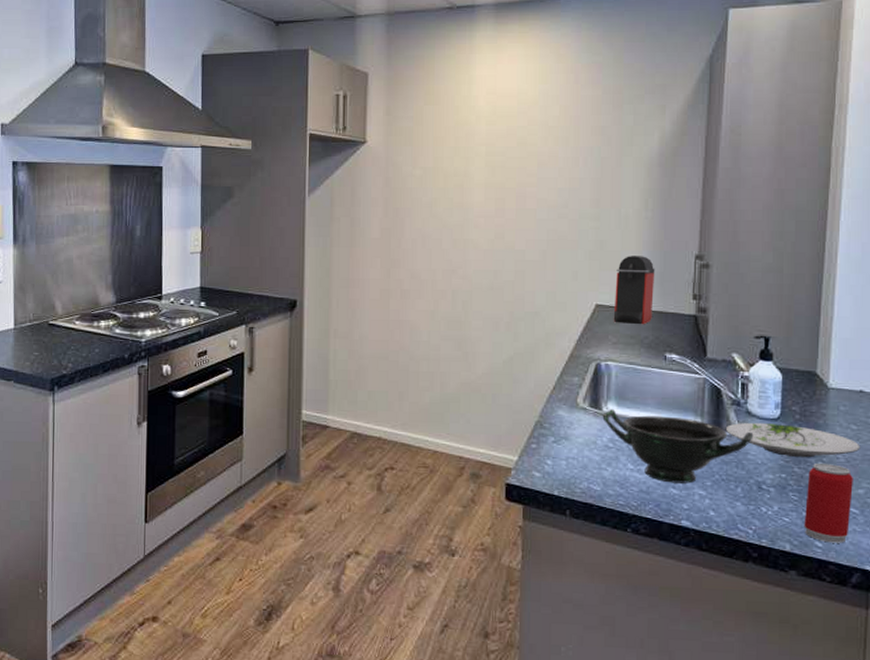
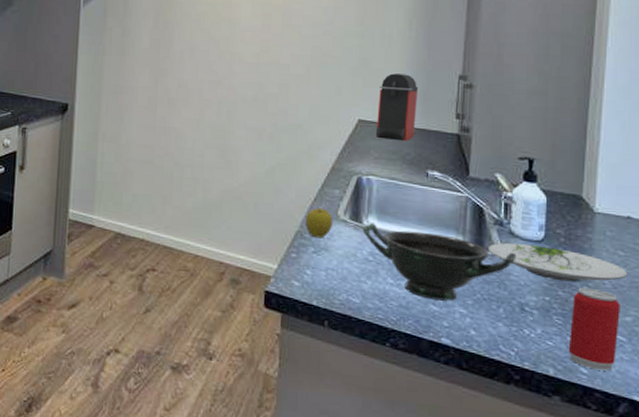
apple: none [544,396,573,427] -> present [304,207,334,239]

